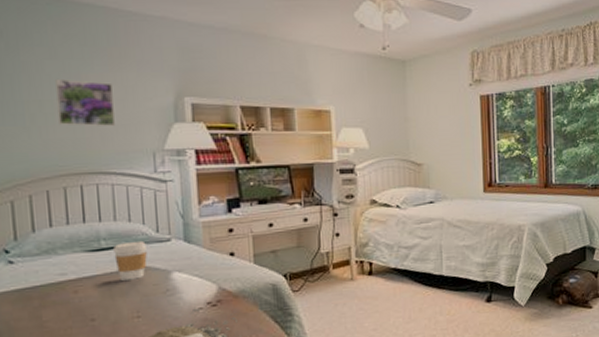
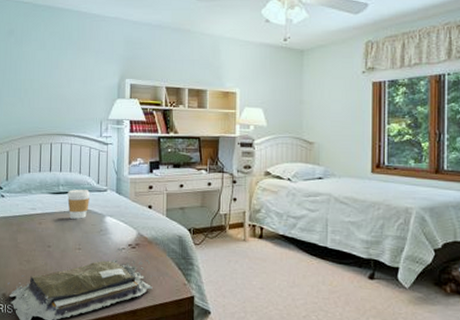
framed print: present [55,78,115,126] -> none [42,64,79,99]

